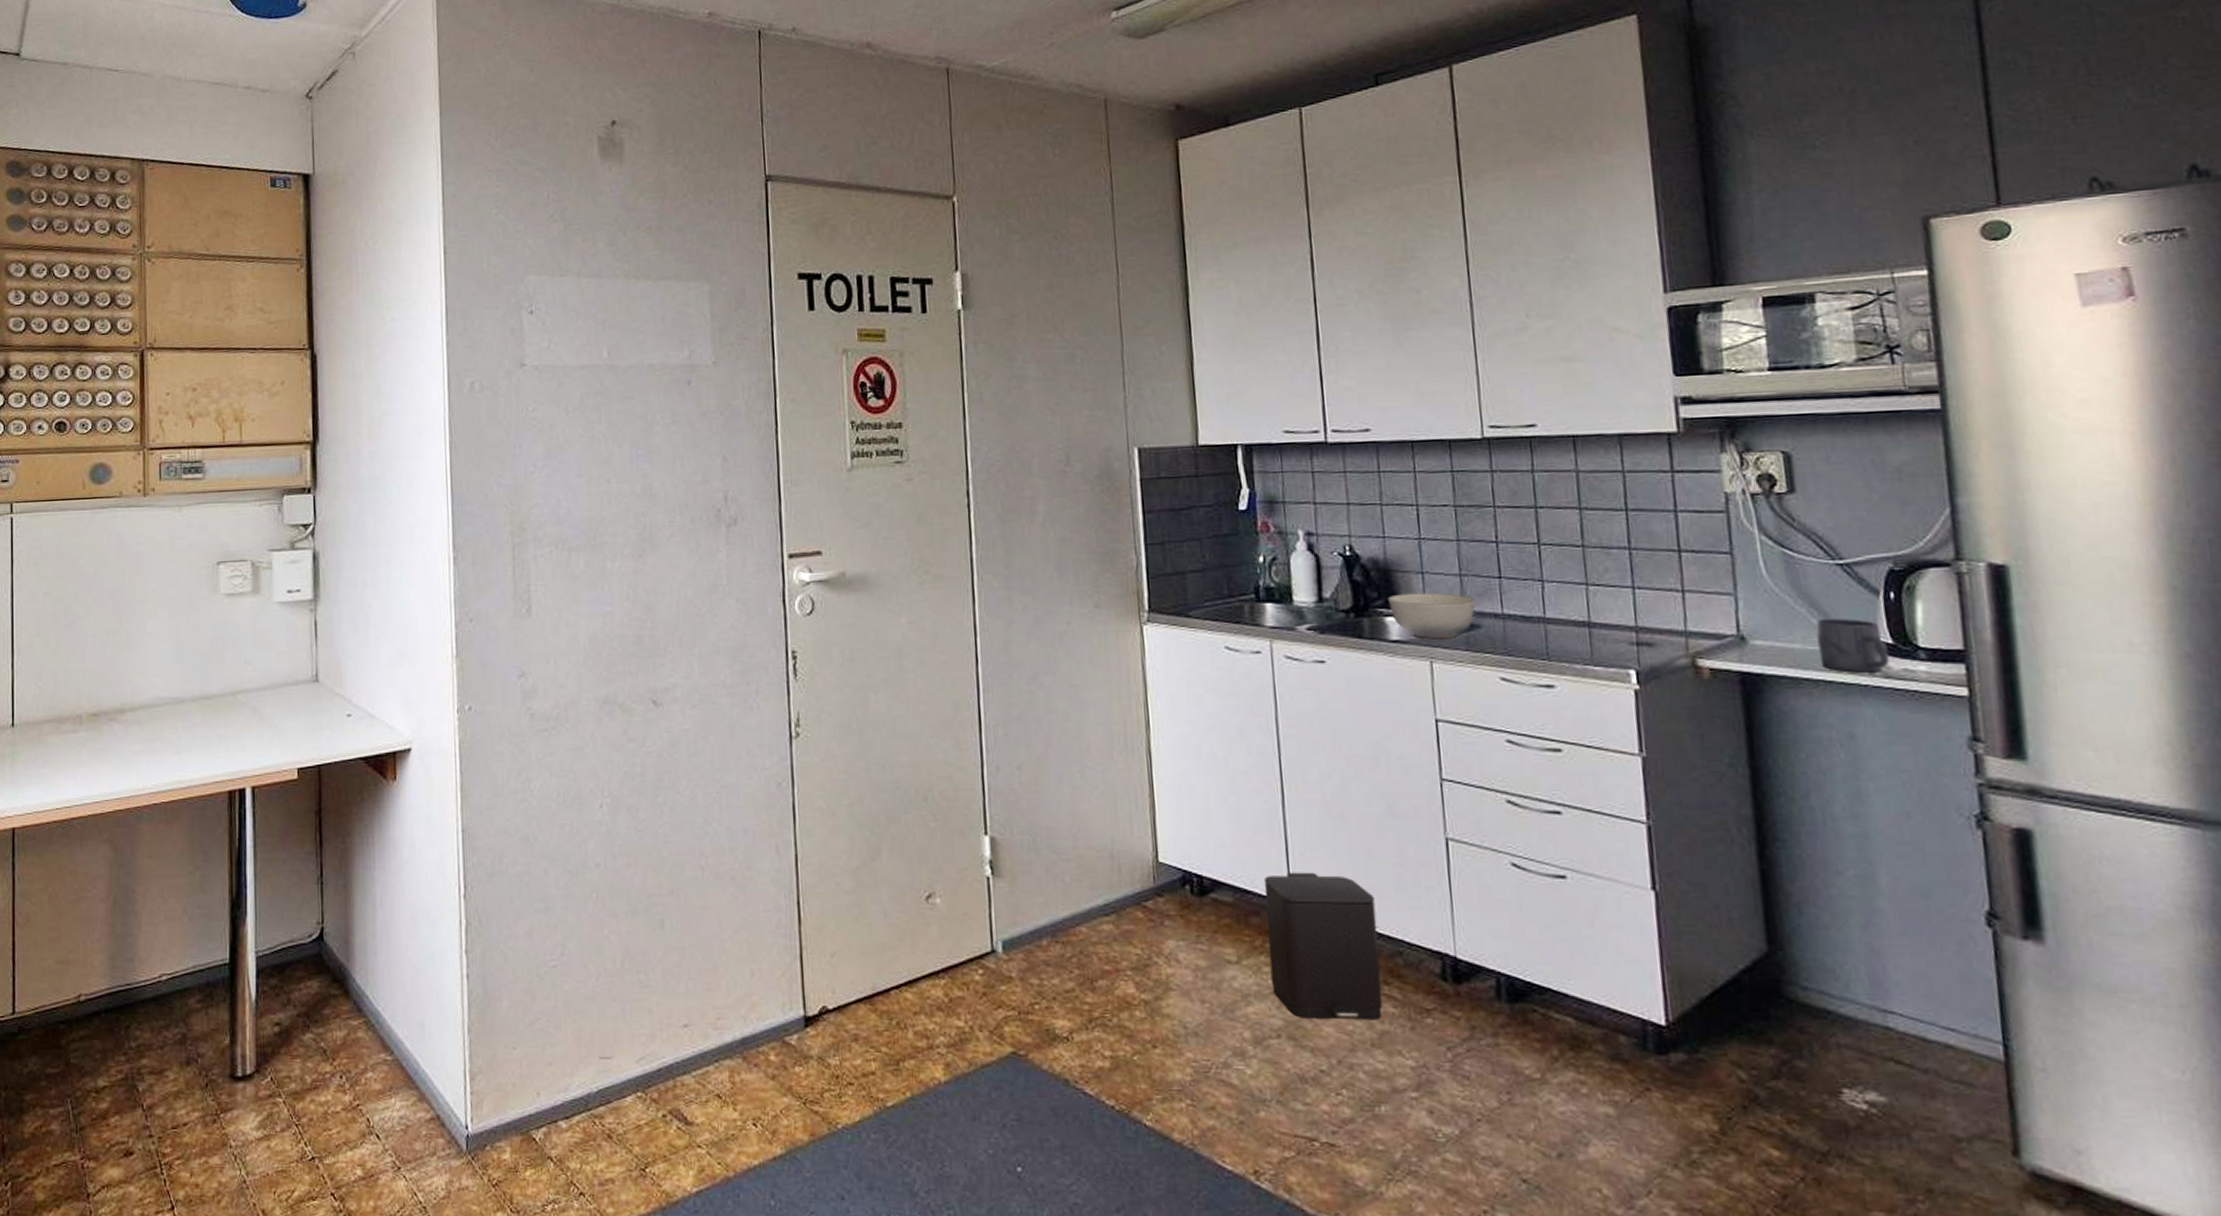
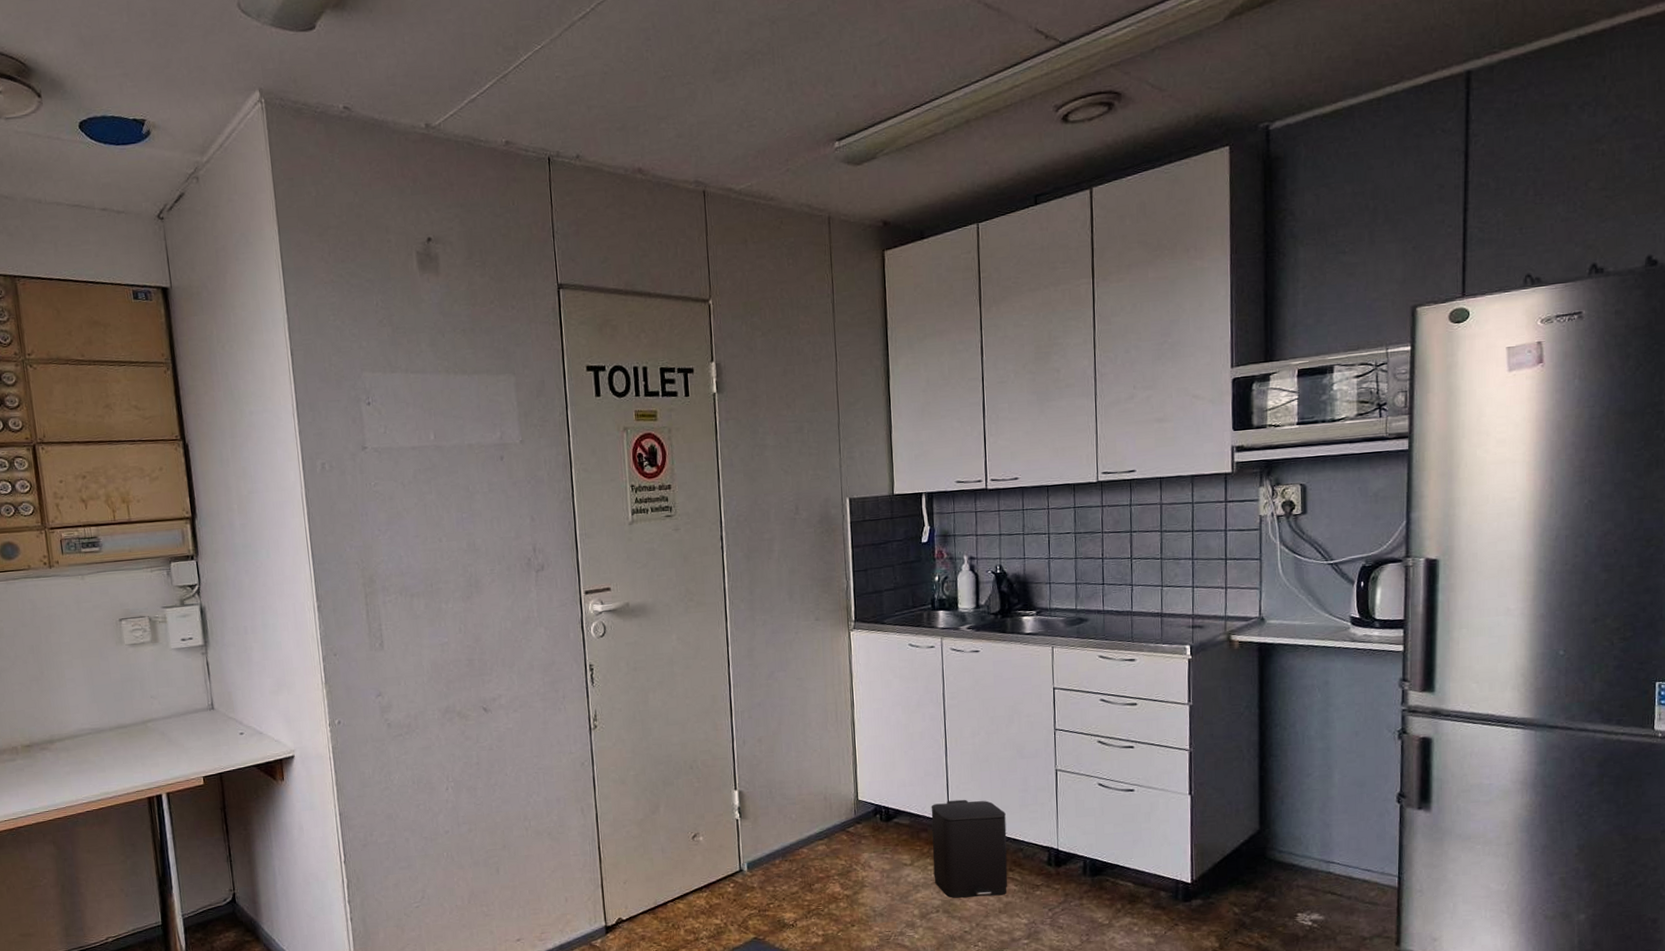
bowl: present [1388,592,1475,640] -> none [1025,597,1085,631]
mug: present [1816,618,1890,673] -> none [1311,601,1356,639]

